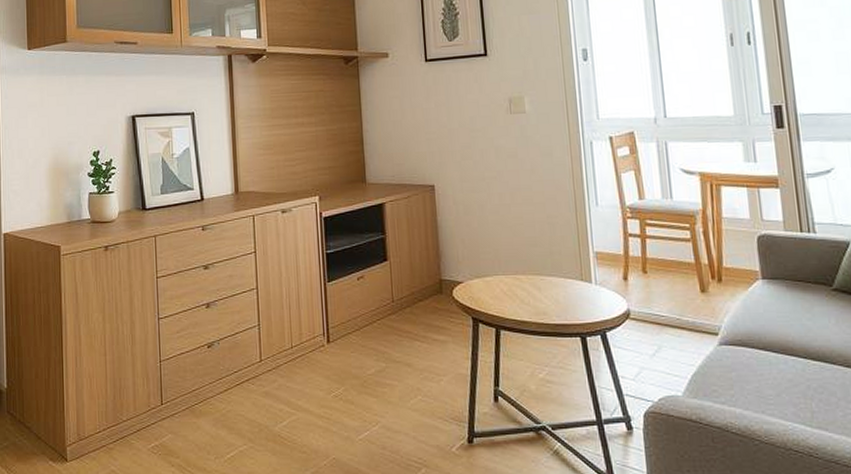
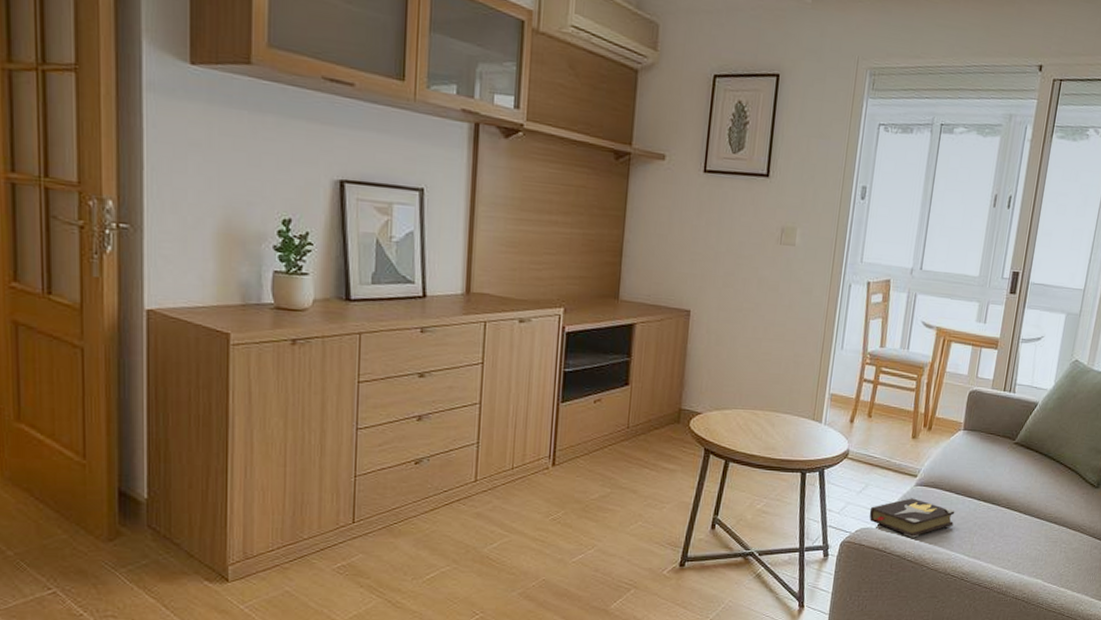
hardback book: none [670,359,780,406] -> present [869,498,955,538]

